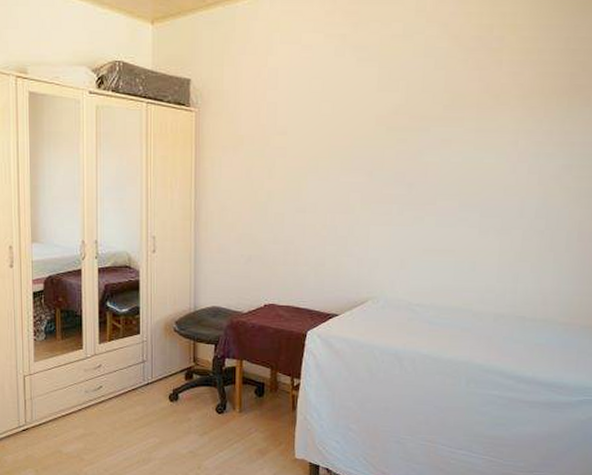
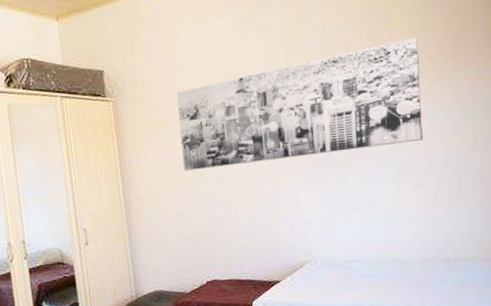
wall art: none [257,70,532,191] -> present [176,37,423,171]

